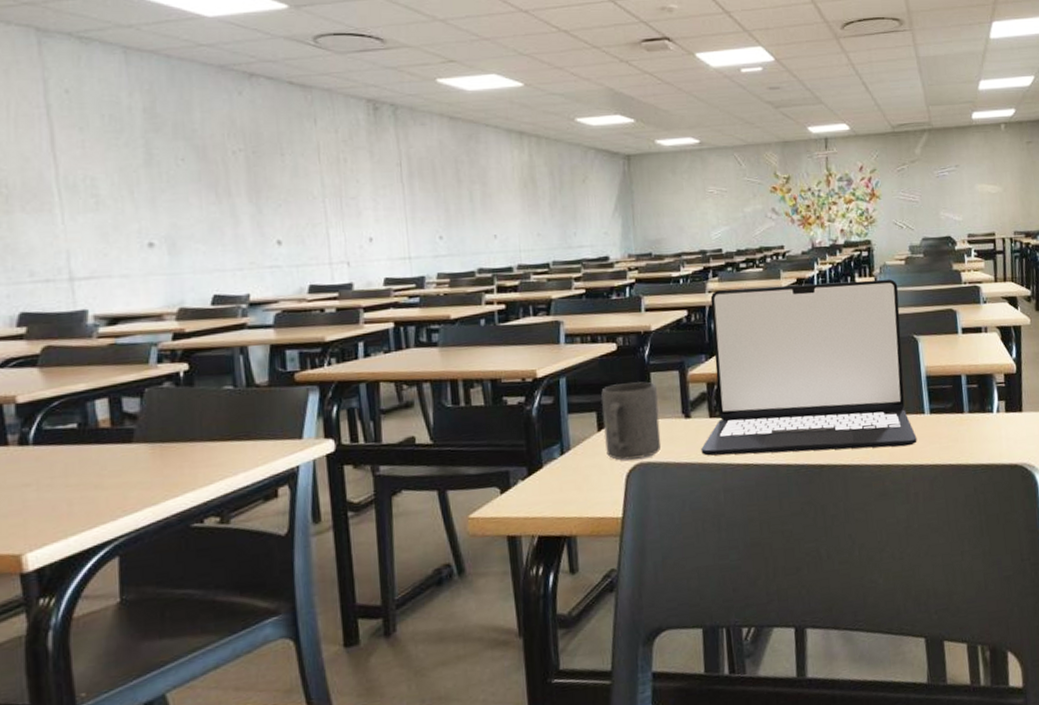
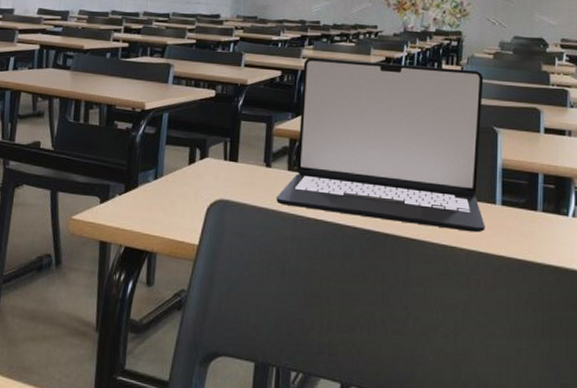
mug: present [601,382,662,460] -> none [193,126,245,196]

